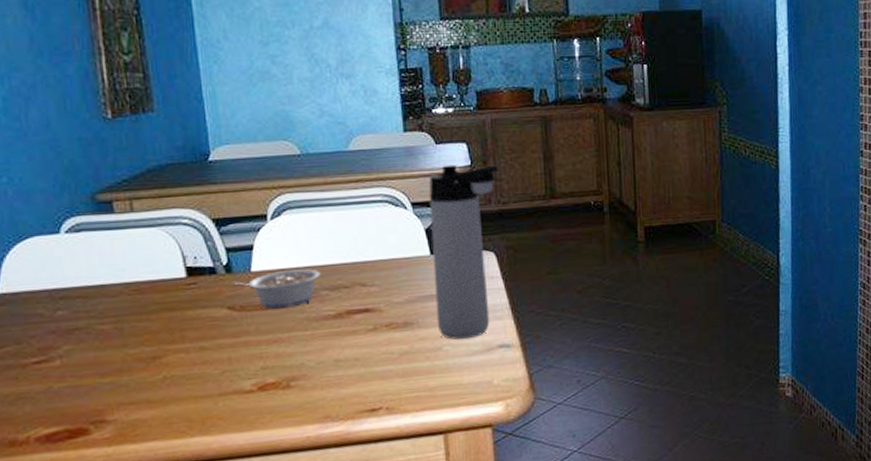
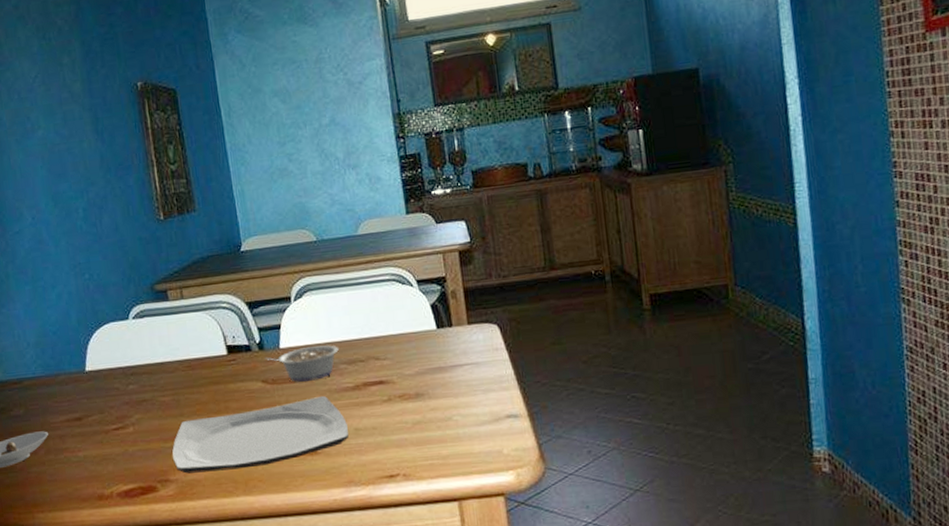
plate: none [111,325,327,413] -> present [172,396,349,474]
thermos bottle: present [429,164,499,340] -> none [432,240,498,410]

